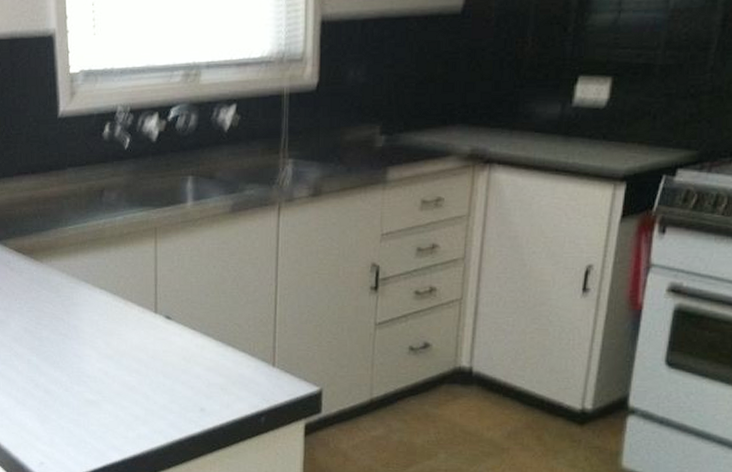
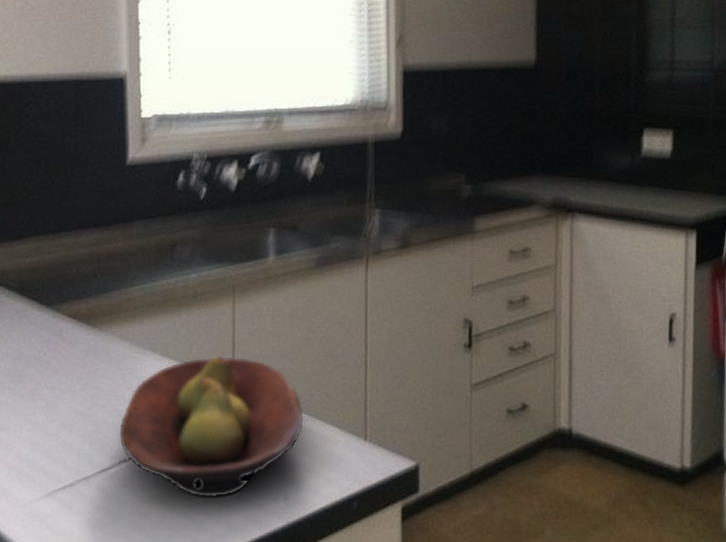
fruit bowl: none [60,288,218,405] -> present [119,355,304,498]

